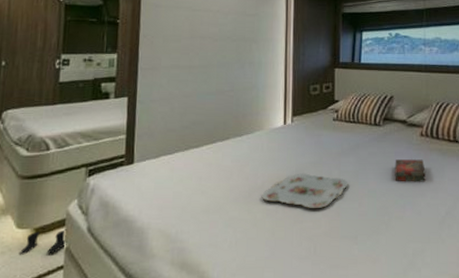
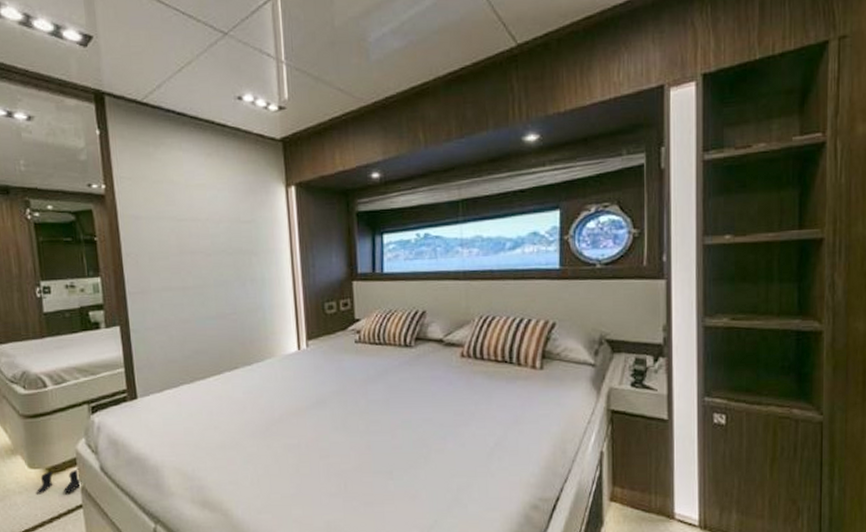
serving tray: present [262,173,348,208] -> none [281,403,378,442]
book: present [395,159,426,182] -> none [431,384,469,411]

